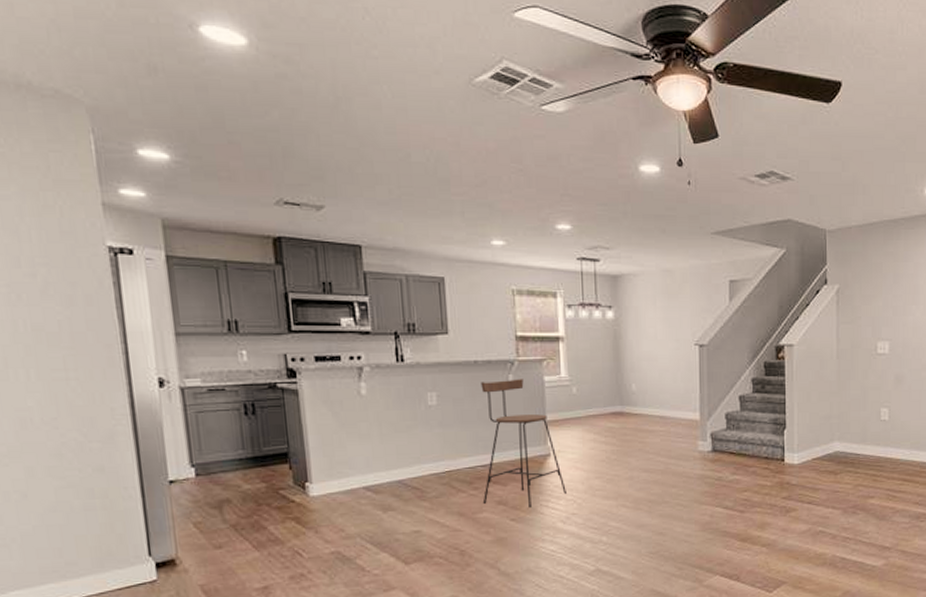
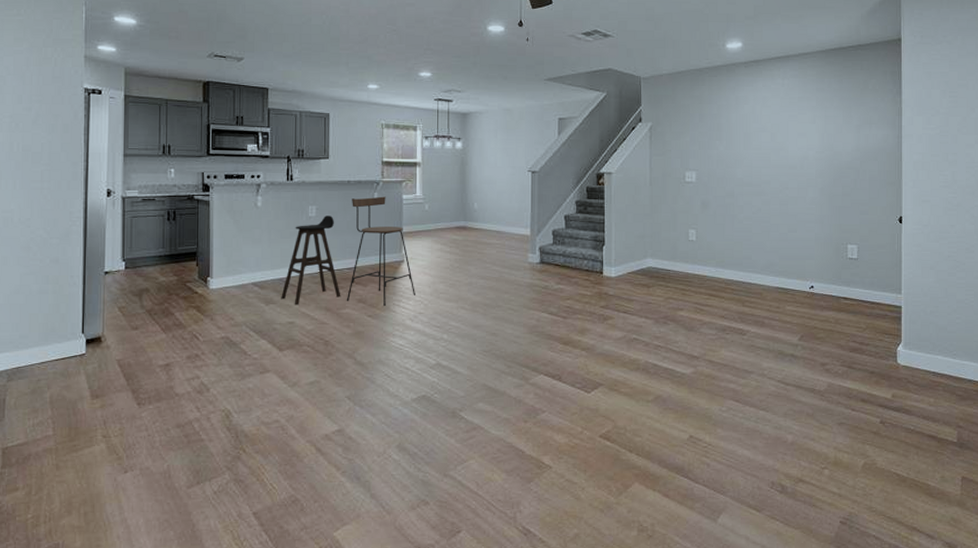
bar stool: none [401,404,476,512] -> present [281,216,341,306]

